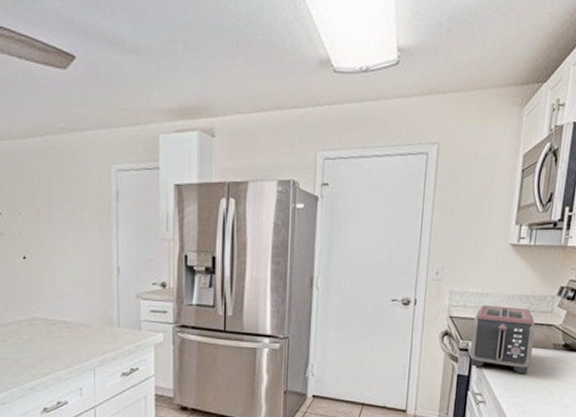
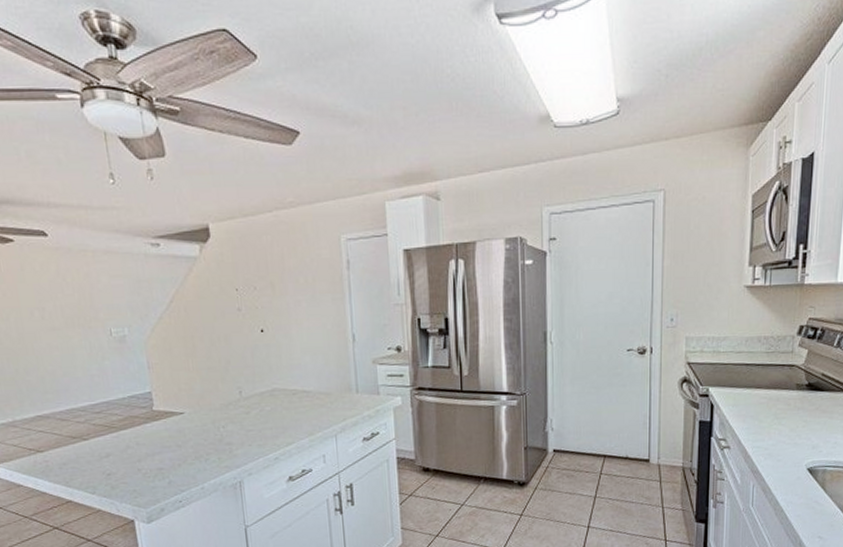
toaster: present [470,305,536,375] -> none [710,348,777,417]

